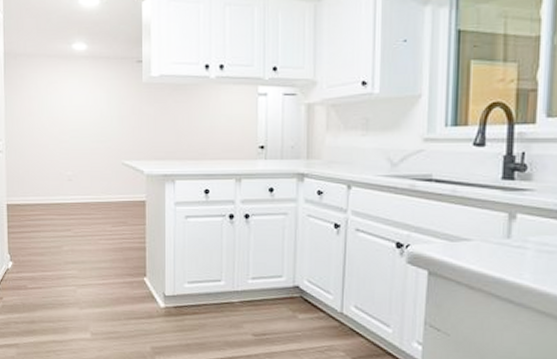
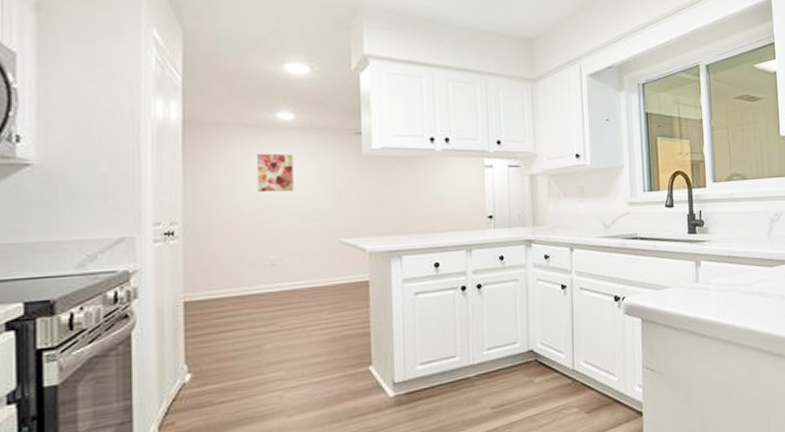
wall art: none [57,81,86,116] -> present [256,153,294,193]

